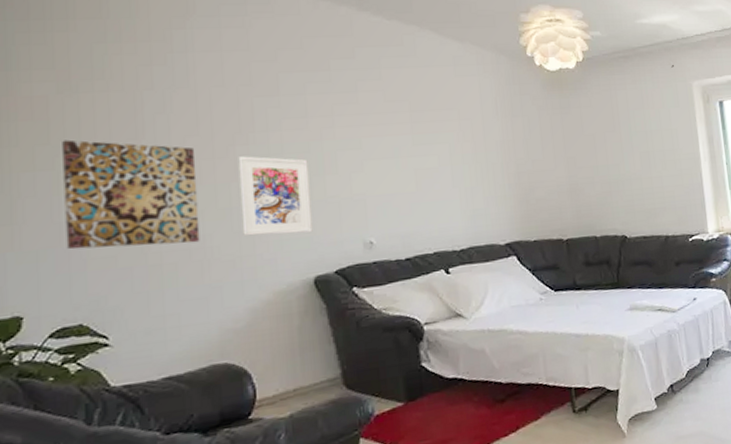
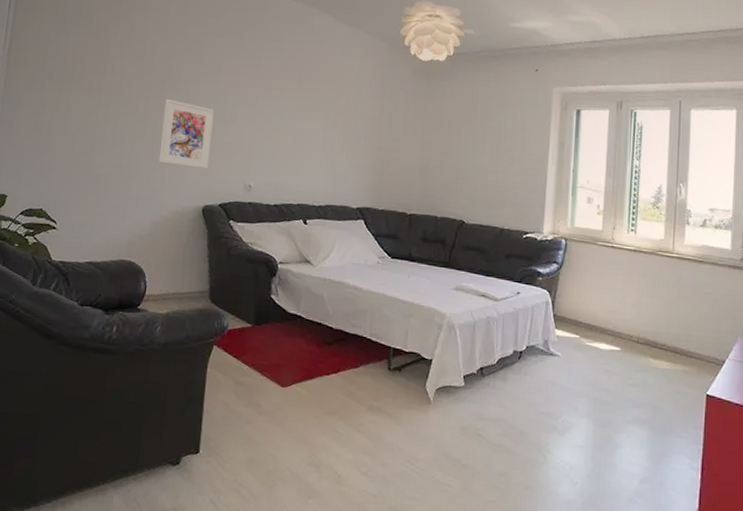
wall art: present [62,139,200,250] -> none [42,68,136,162]

